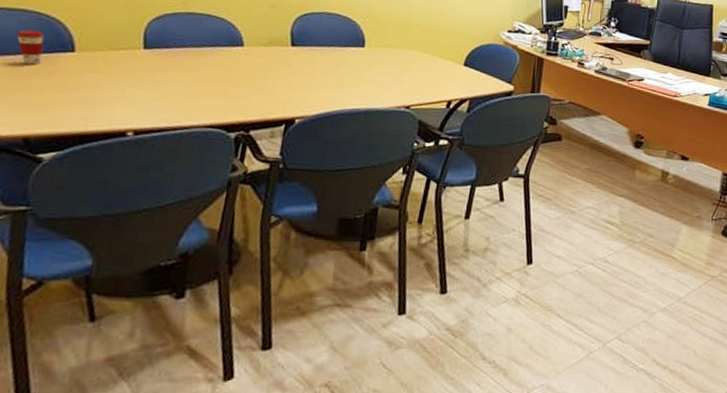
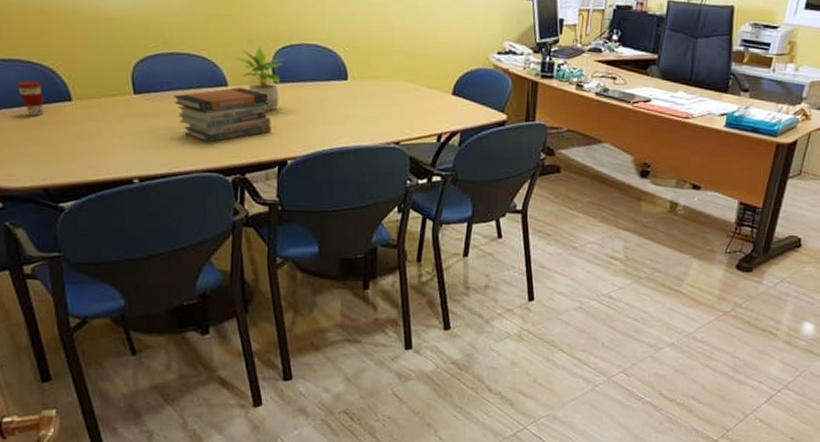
book stack: none [184,48,285,99] -> present [172,87,272,143]
potted plant: none [252,13,304,72] -> present [232,47,284,111]

